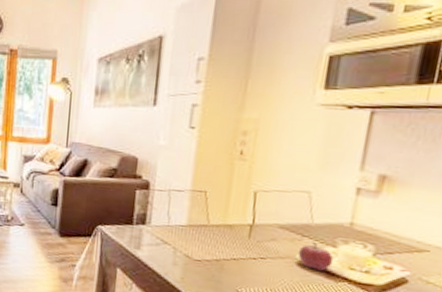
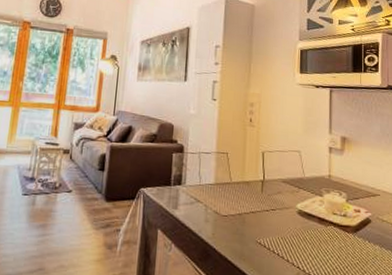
fruit: present [297,241,334,271] -> none [297,192,322,217]

